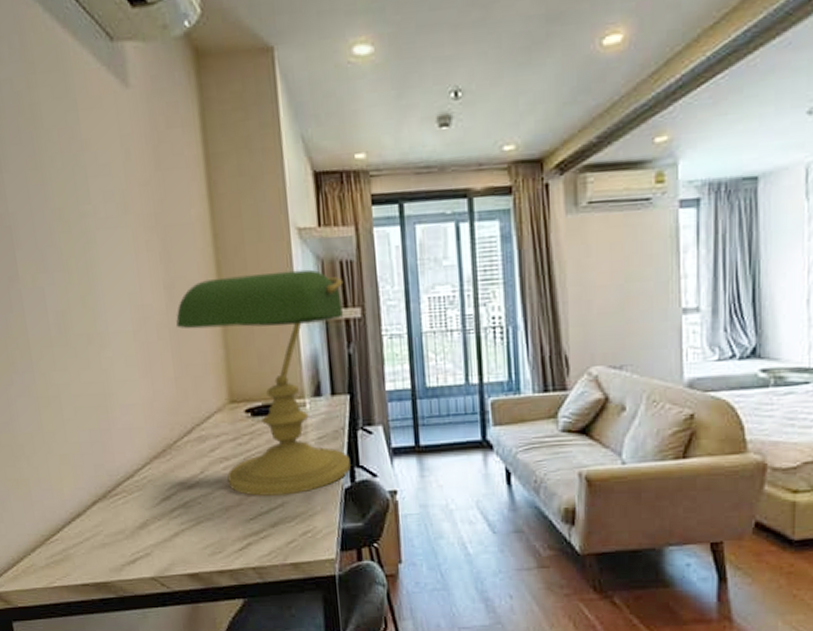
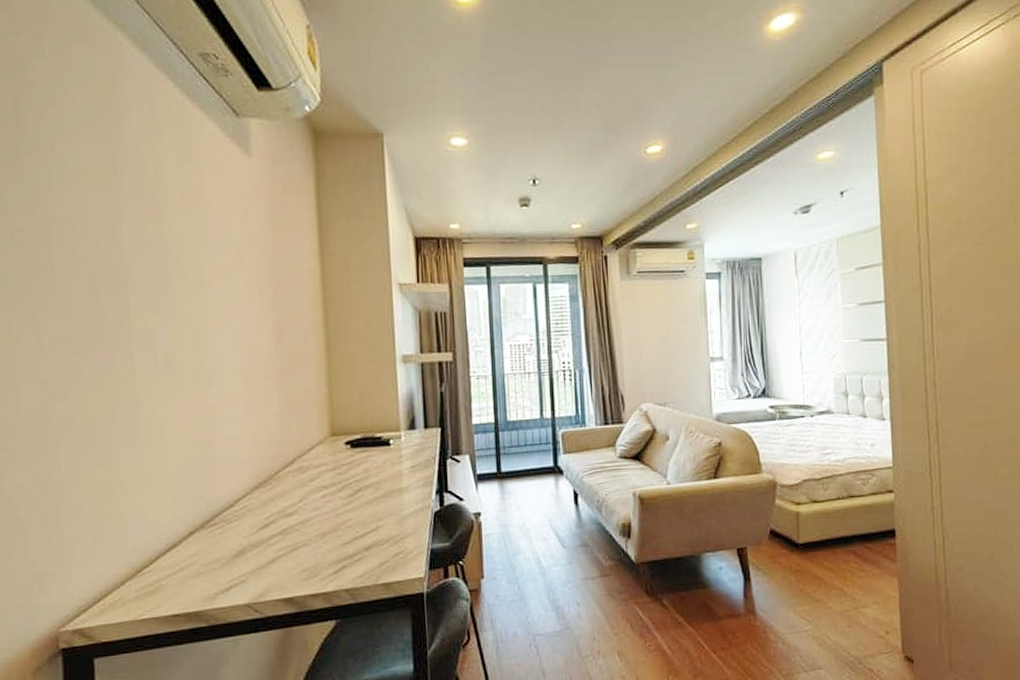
desk lamp: present [176,269,351,496] -> none [284,319,440,522]

